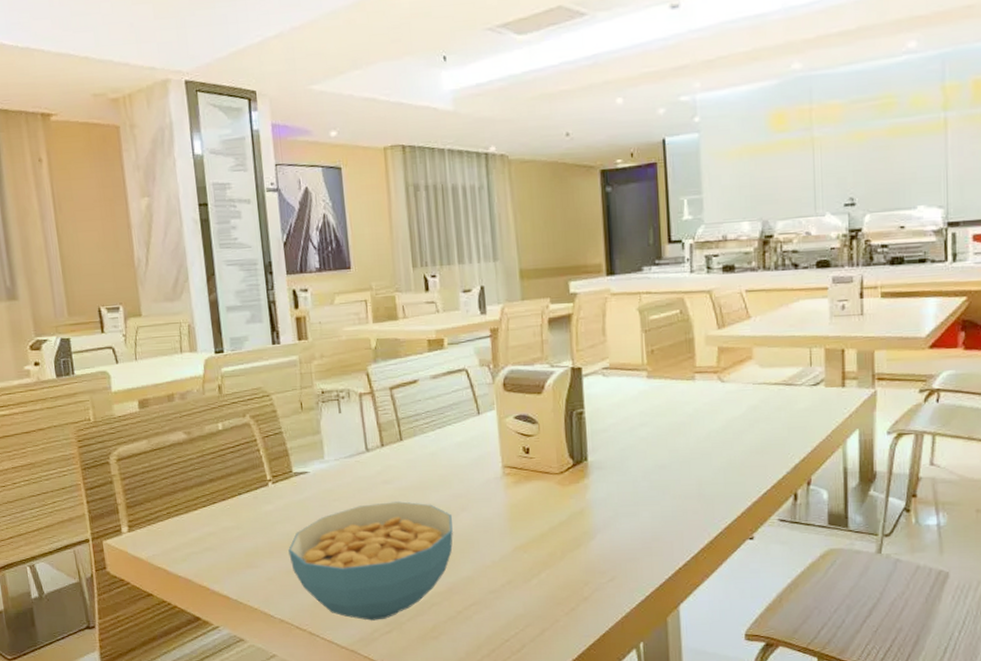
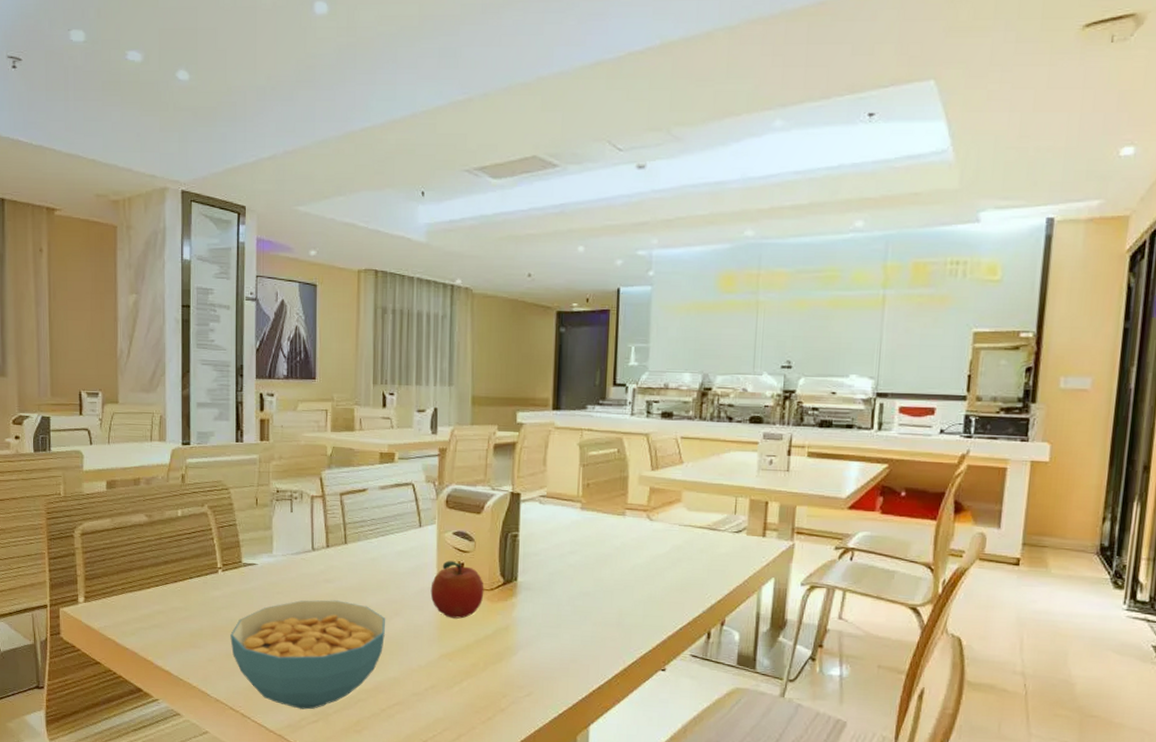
fruit: none [496,446,554,508] -> present [430,560,484,619]

